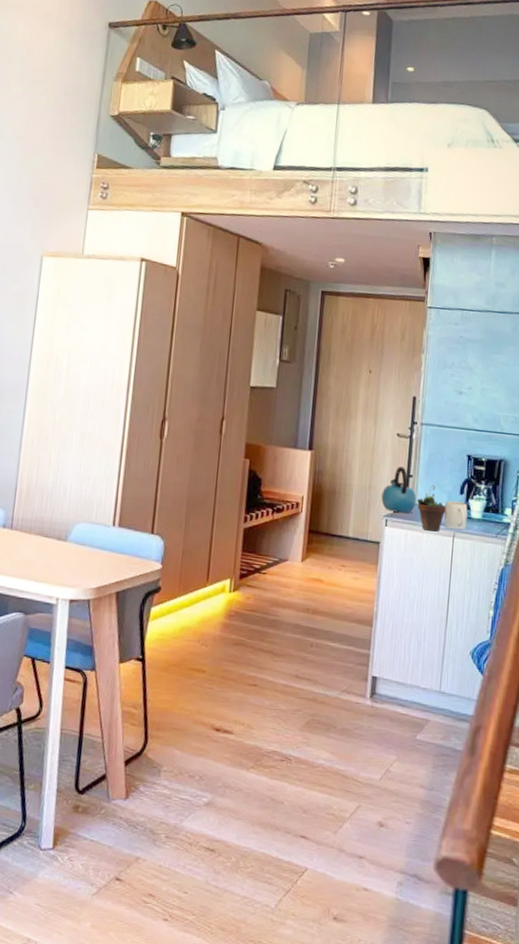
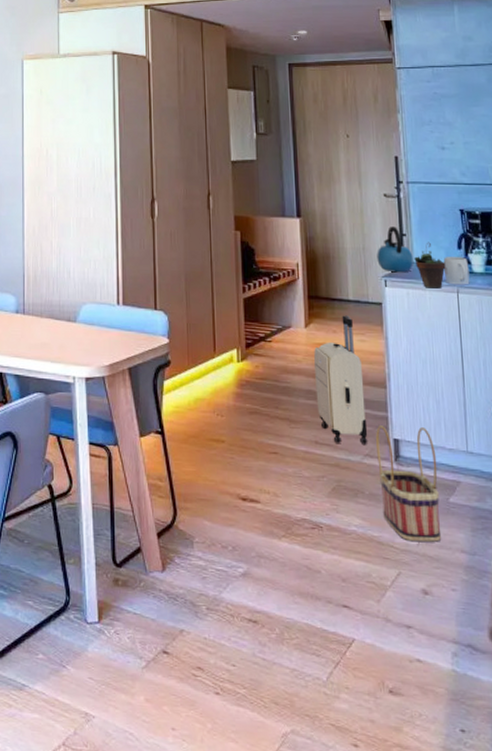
suitcase: none [302,552,352,682] -> present [314,315,368,446]
basket: none [352,662,410,777] -> present [376,425,442,542]

